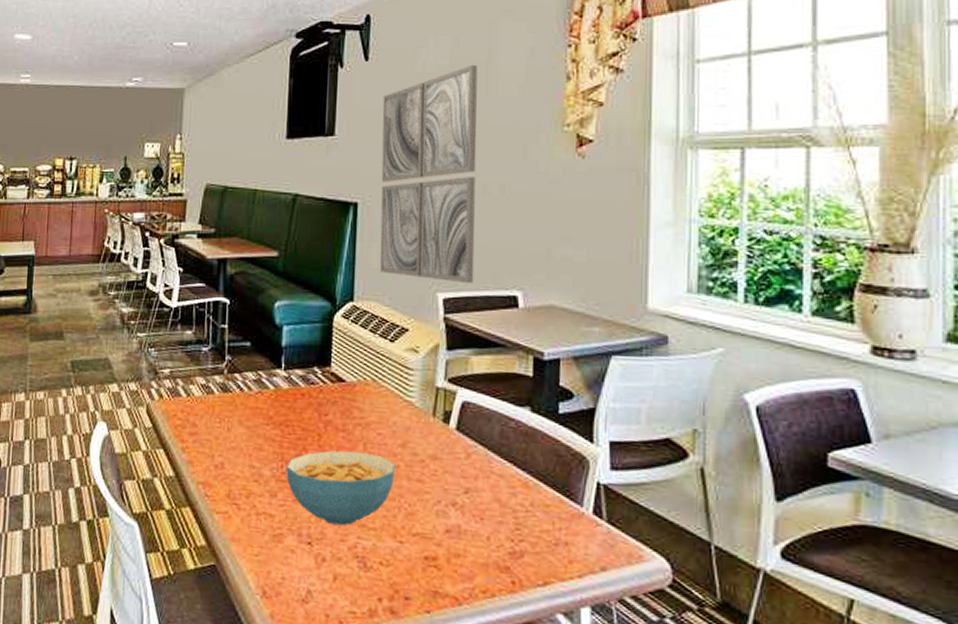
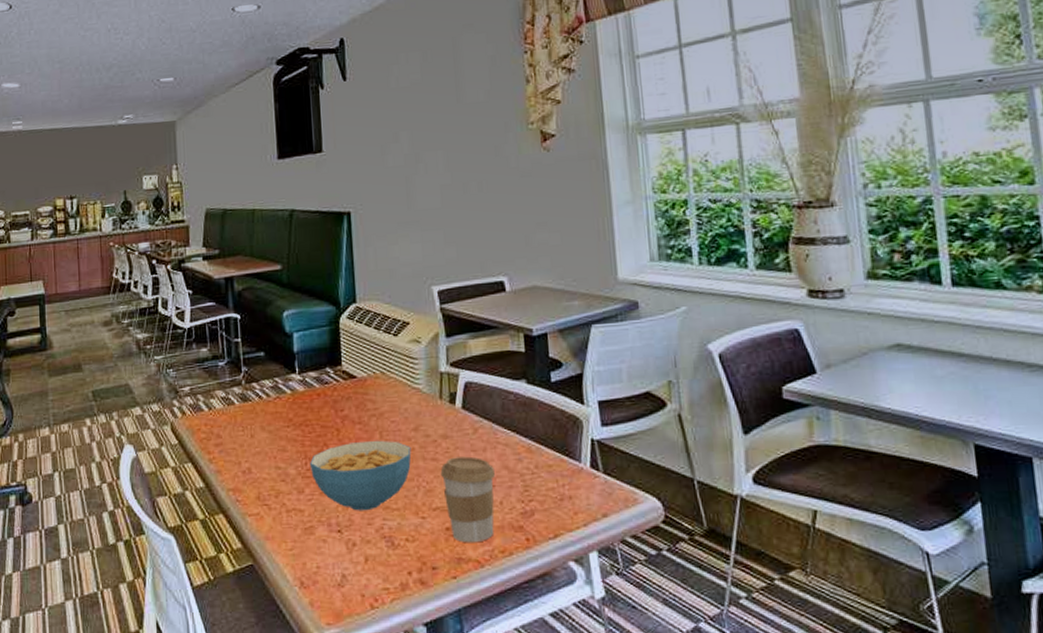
wall art: present [380,64,478,284] -> none [363,75,464,275]
coffee cup: none [425,481,486,578] -> present [440,456,496,543]

